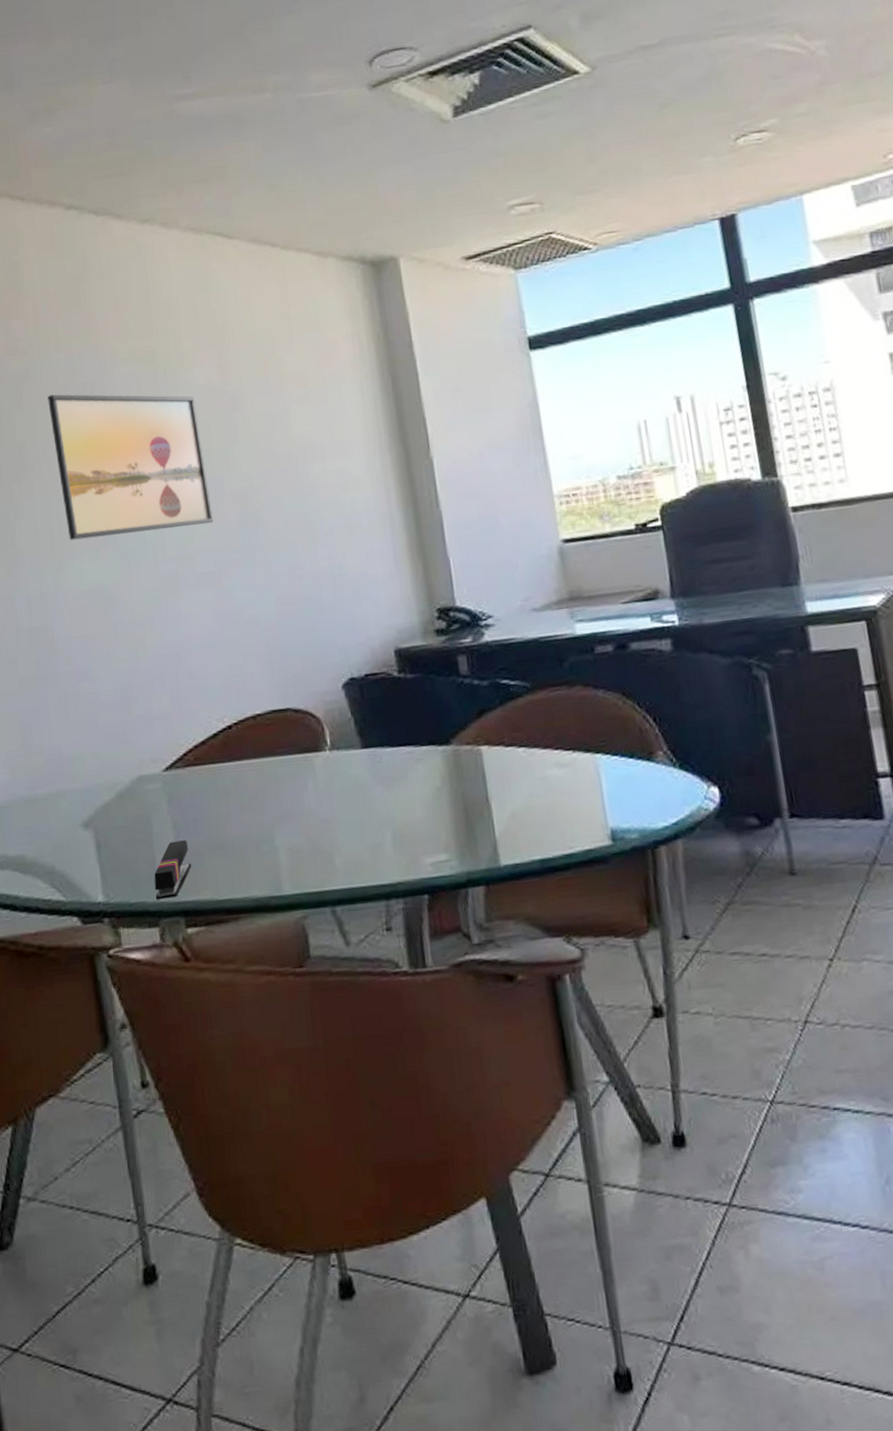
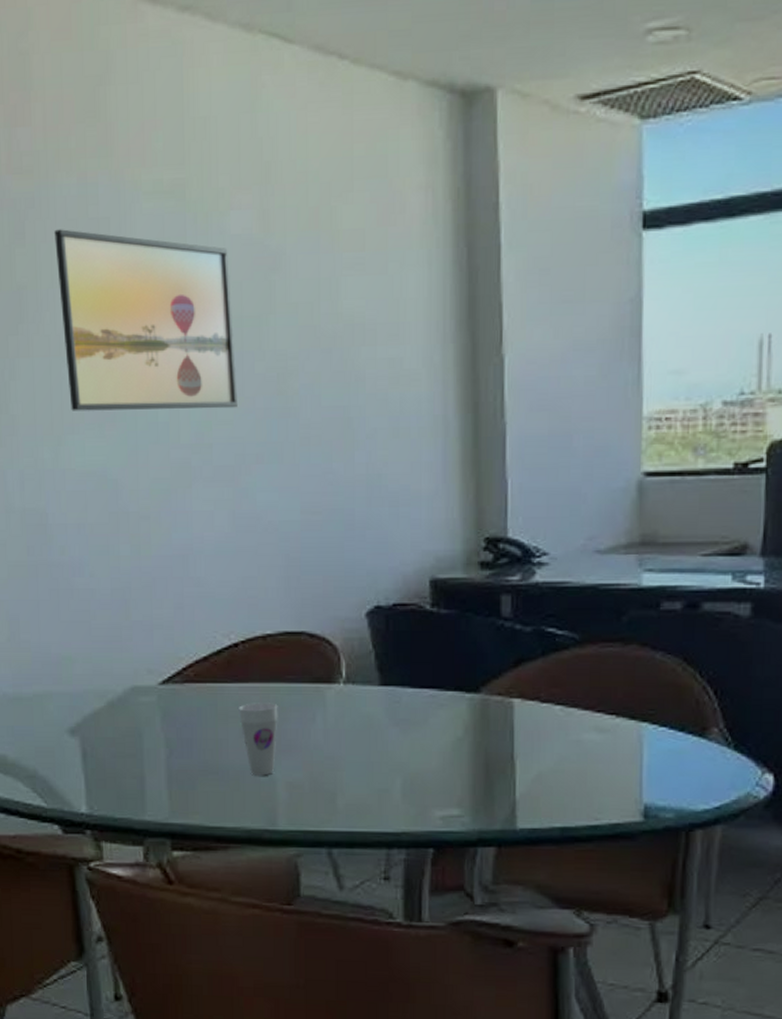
stapler: present [154,840,192,900] -> none [141,760,183,818]
cup: none [237,776,275,846] -> present [239,703,278,776]

